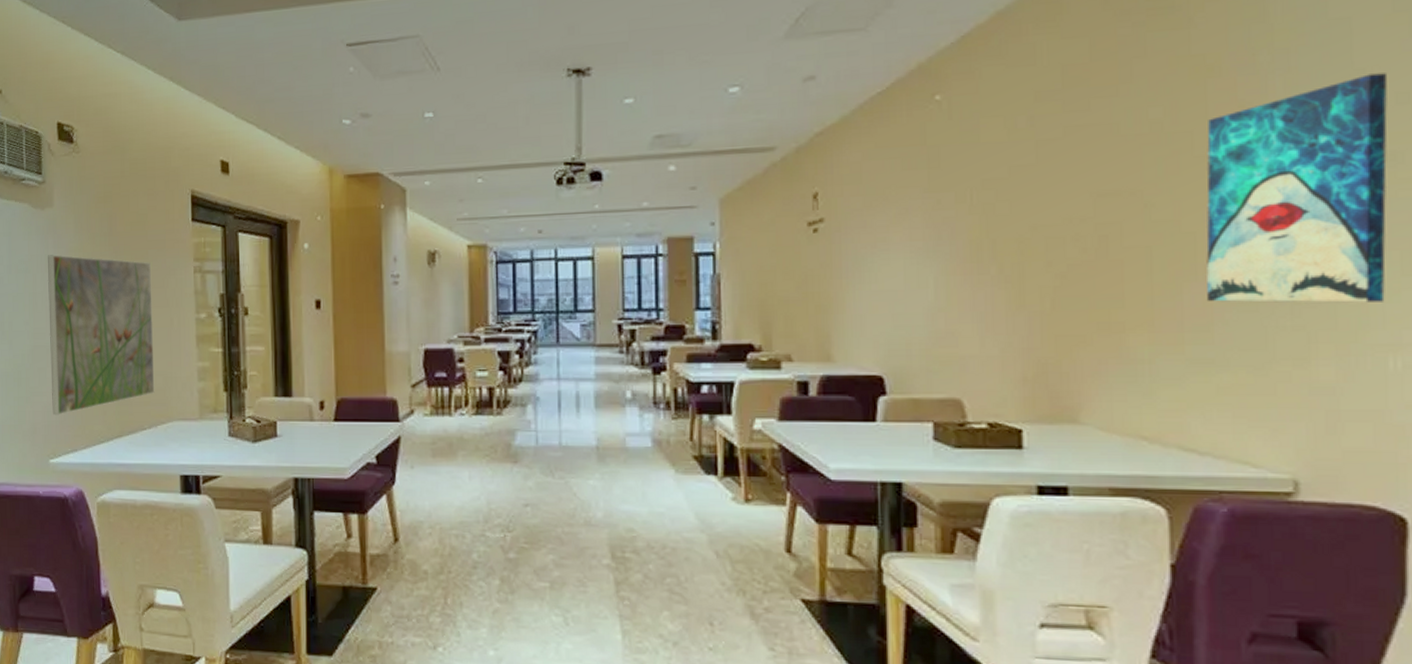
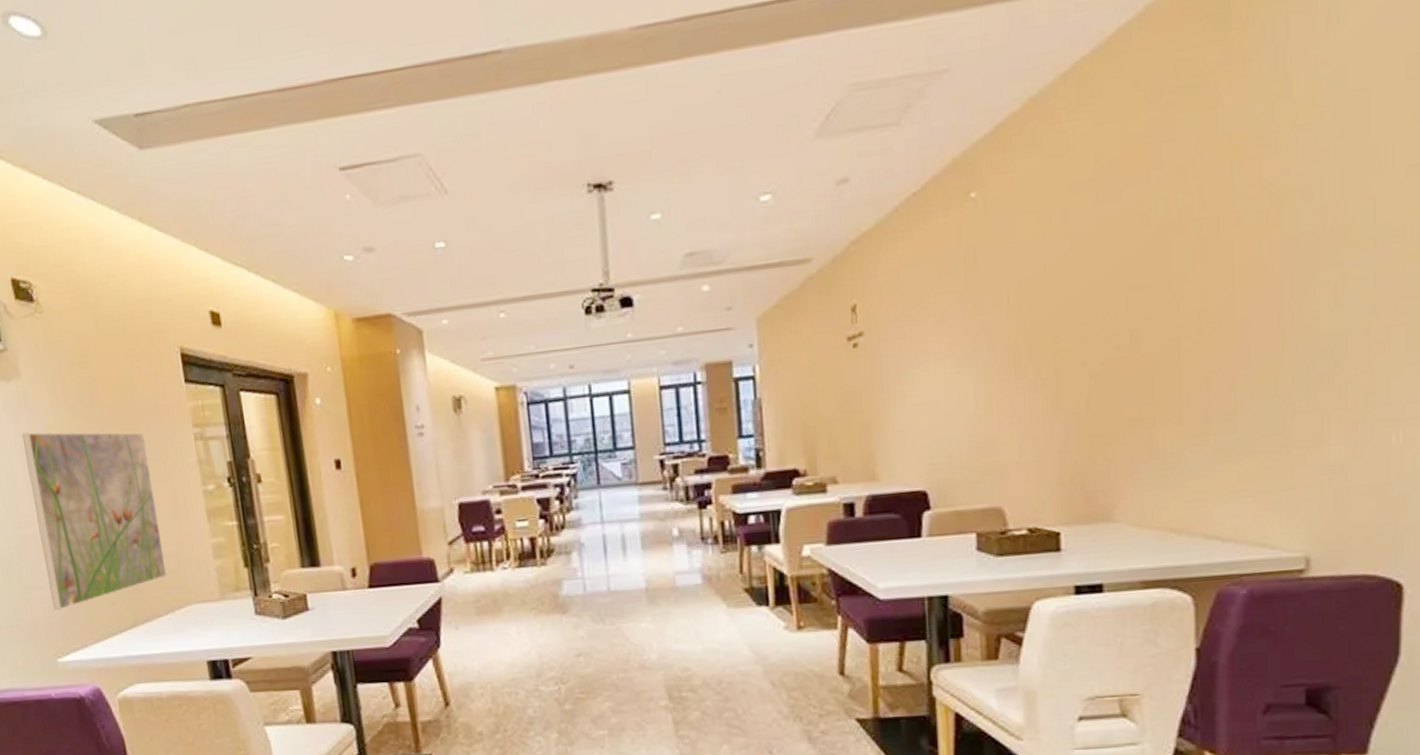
wall art: present [1206,73,1388,303] -> none [1230,145,1399,391]

